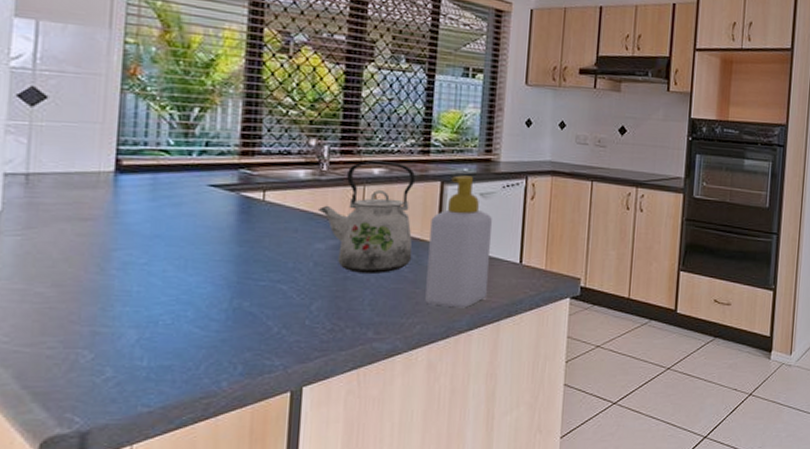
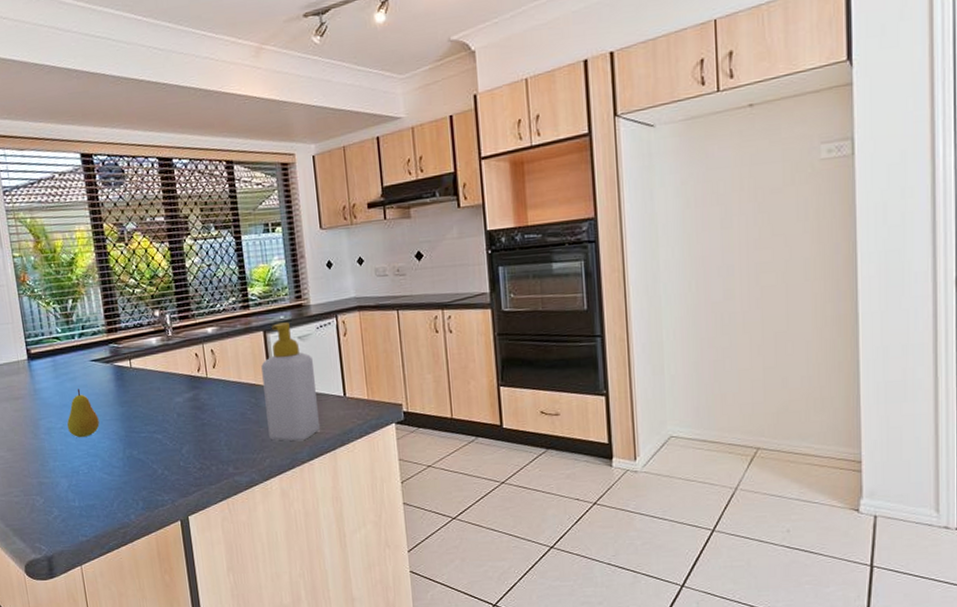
fruit: none [153,218,204,278] -> present [67,389,100,437]
kettle: present [317,160,416,274] -> none [171,319,252,419]

